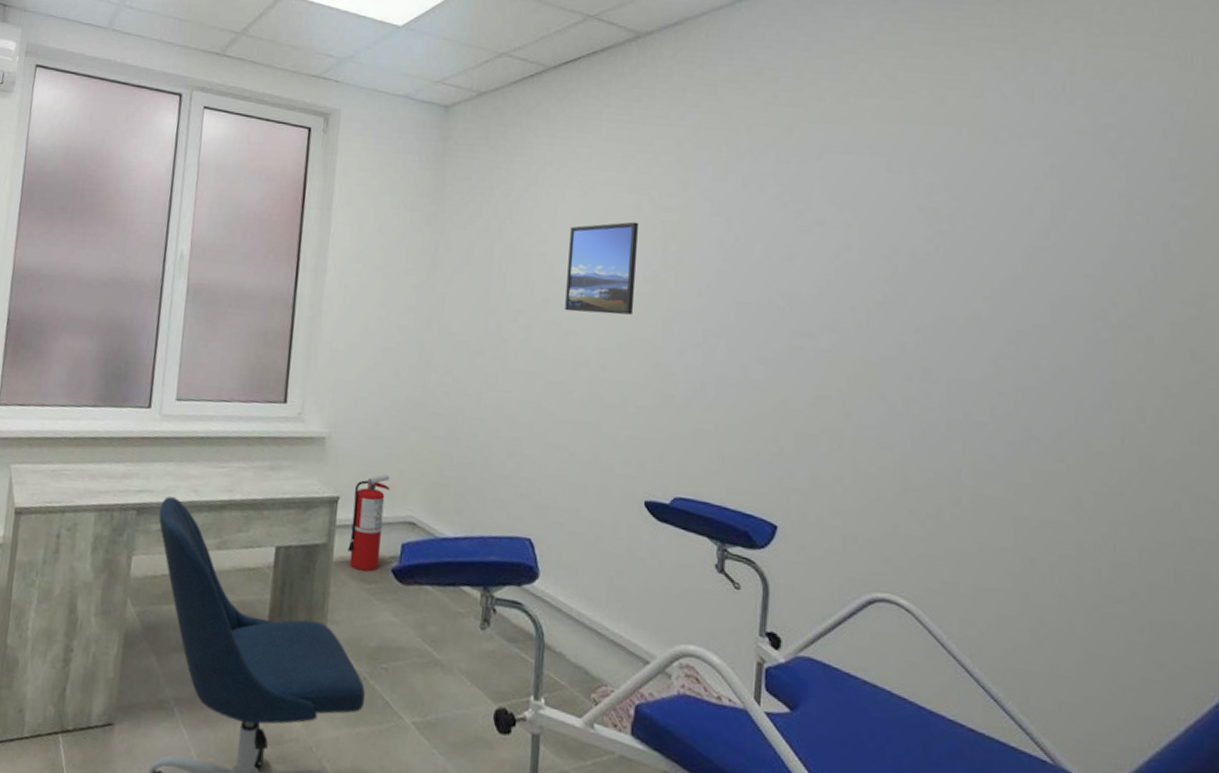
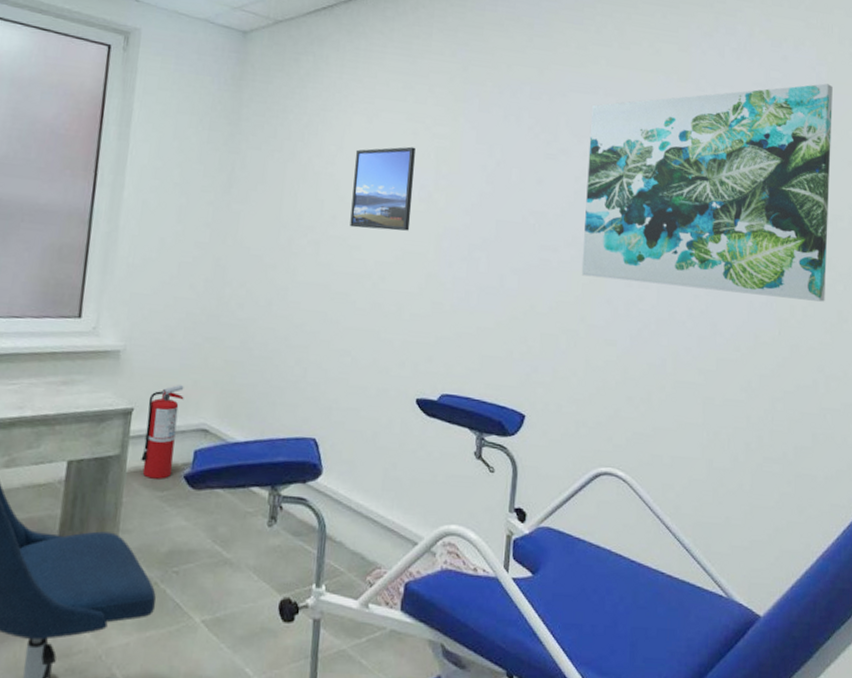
wall art: none [845,127,1195,403] -> present [581,83,833,302]

